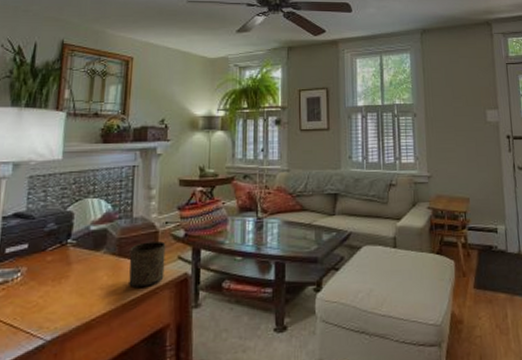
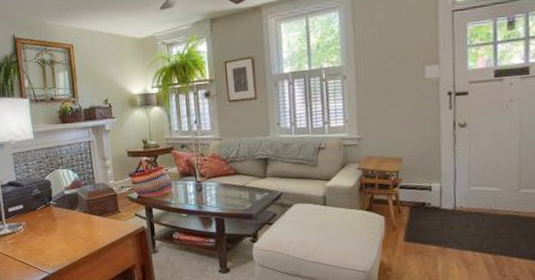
cup: present [129,241,166,287] -> none [97,202,126,237]

